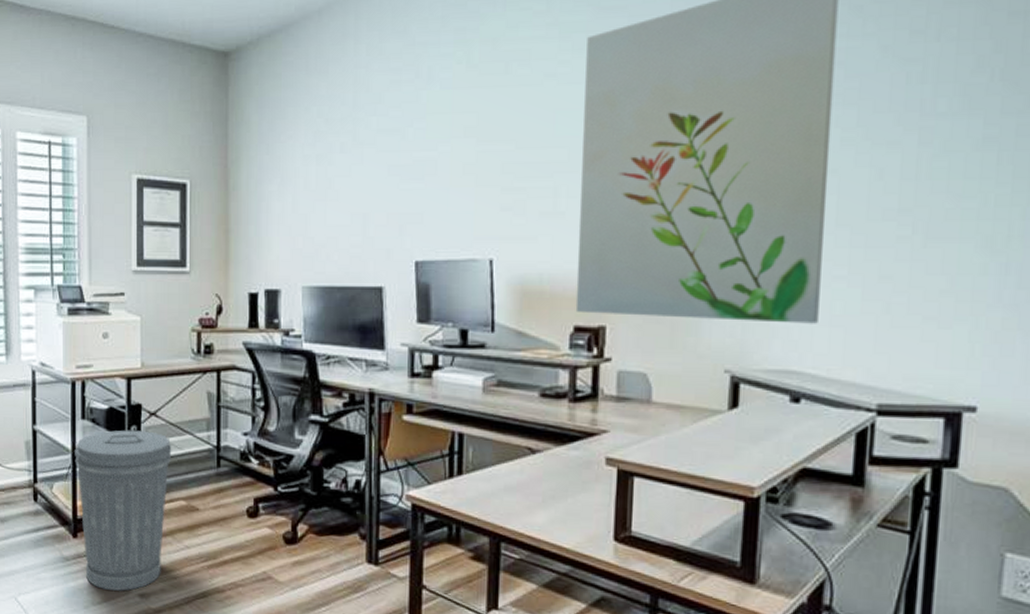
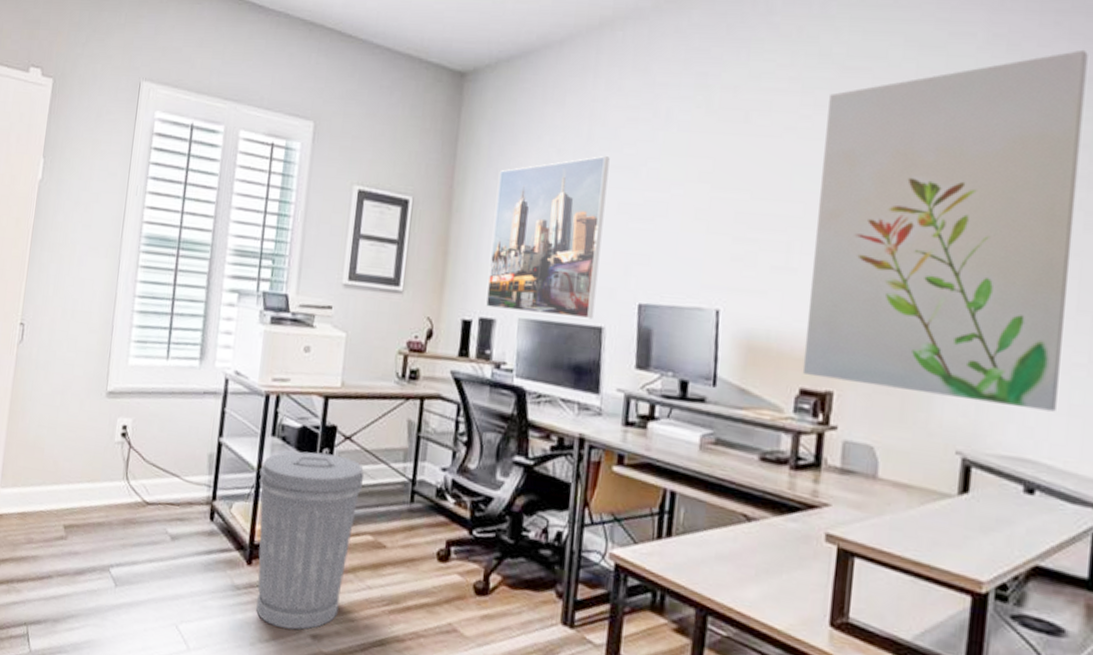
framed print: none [269,121,377,281] -> present [485,156,610,320]

